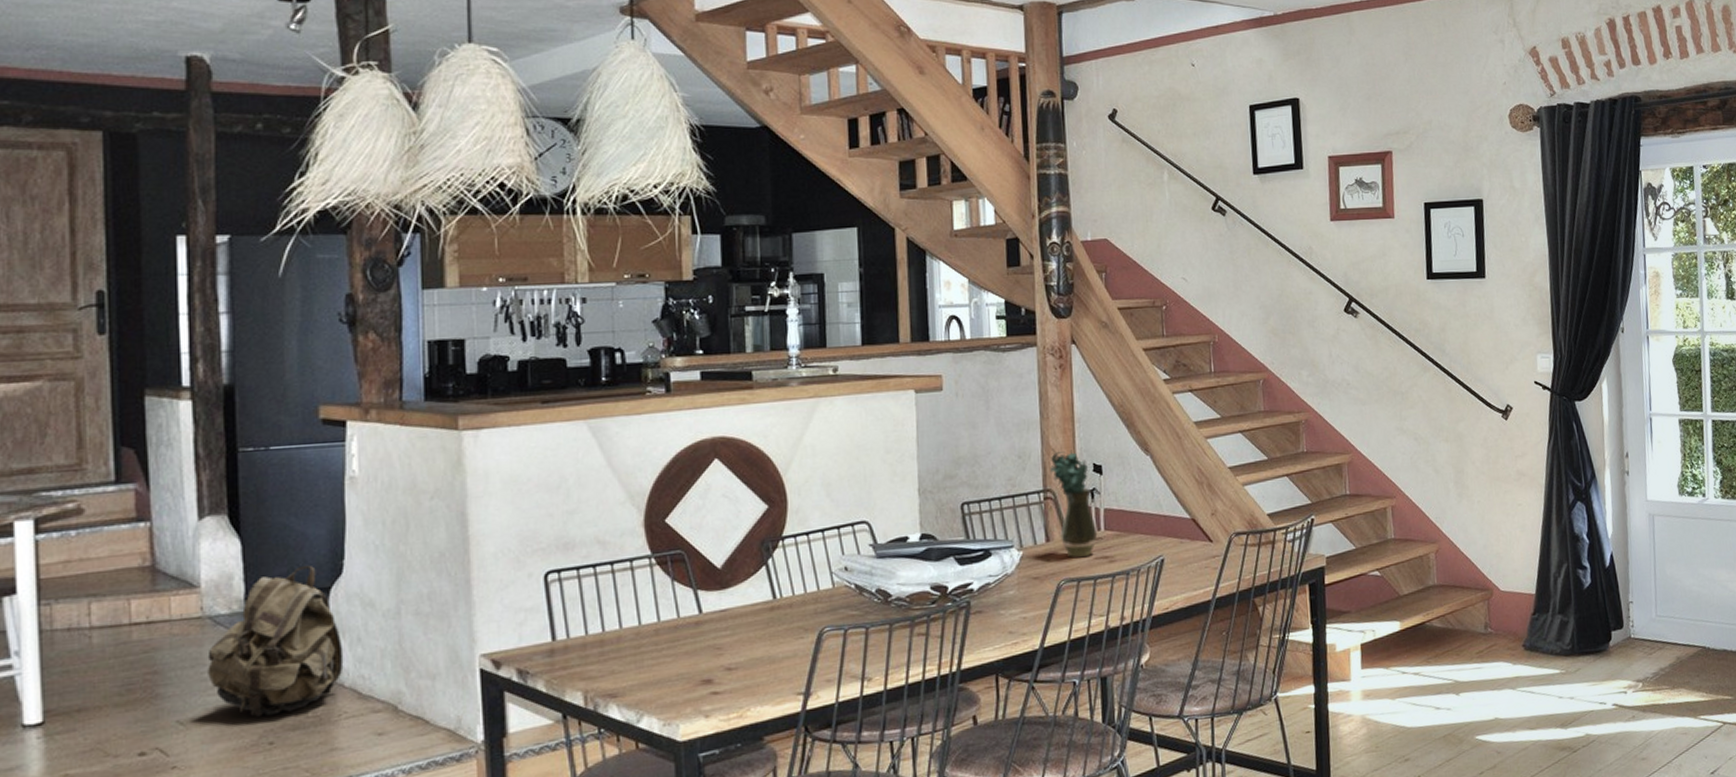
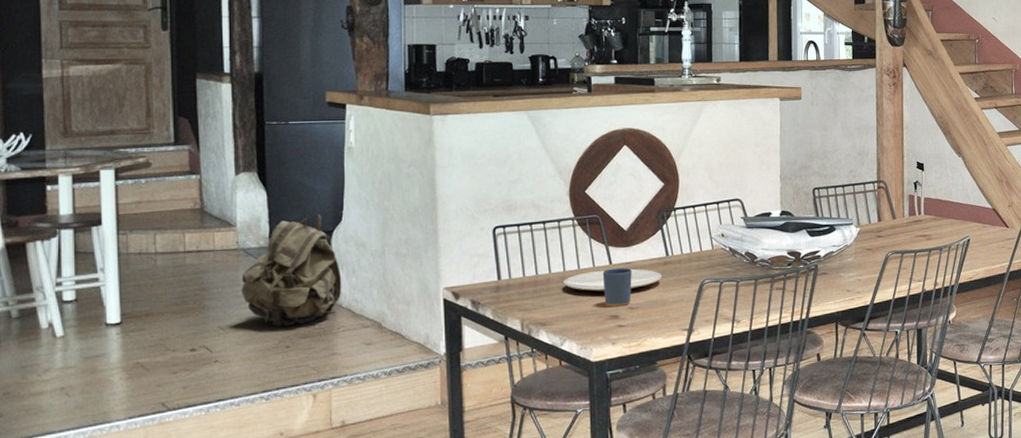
plate: none [639,617,769,650] -> present [564,268,662,292]
mug: none [690,617,729,668] -> present [602,267,632,306]
vase: present [1050,448,1098,557] -> none [883,148,919,235]

